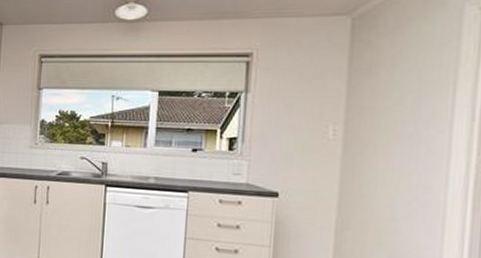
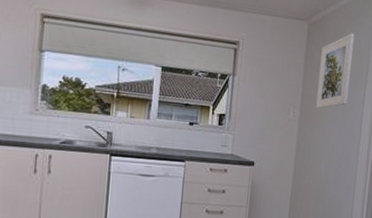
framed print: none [369,19,431,124] -> present [316,33,355,109]

